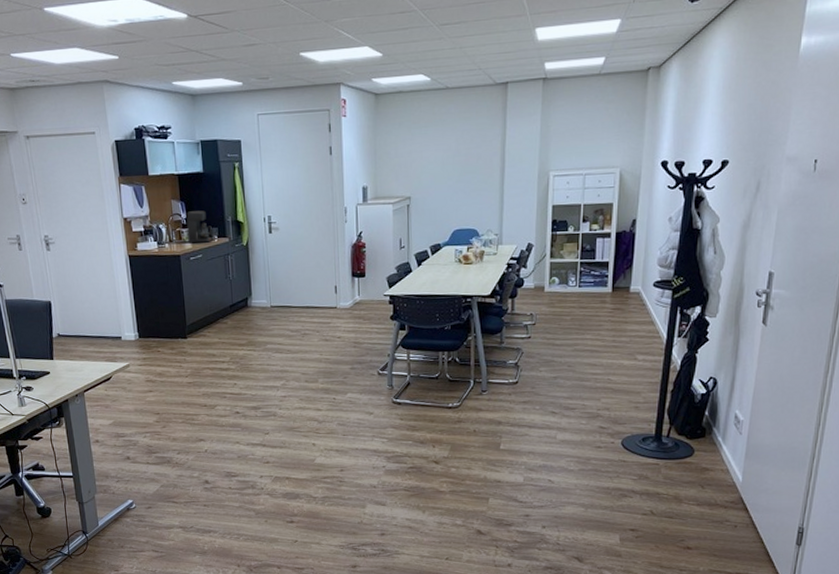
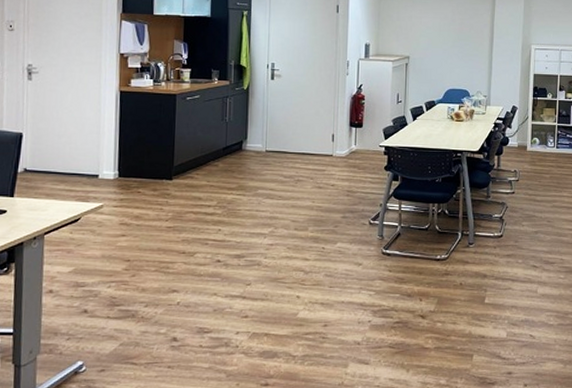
coffee maker: present [186,210,212,244] -> none [187,52,213,84]

